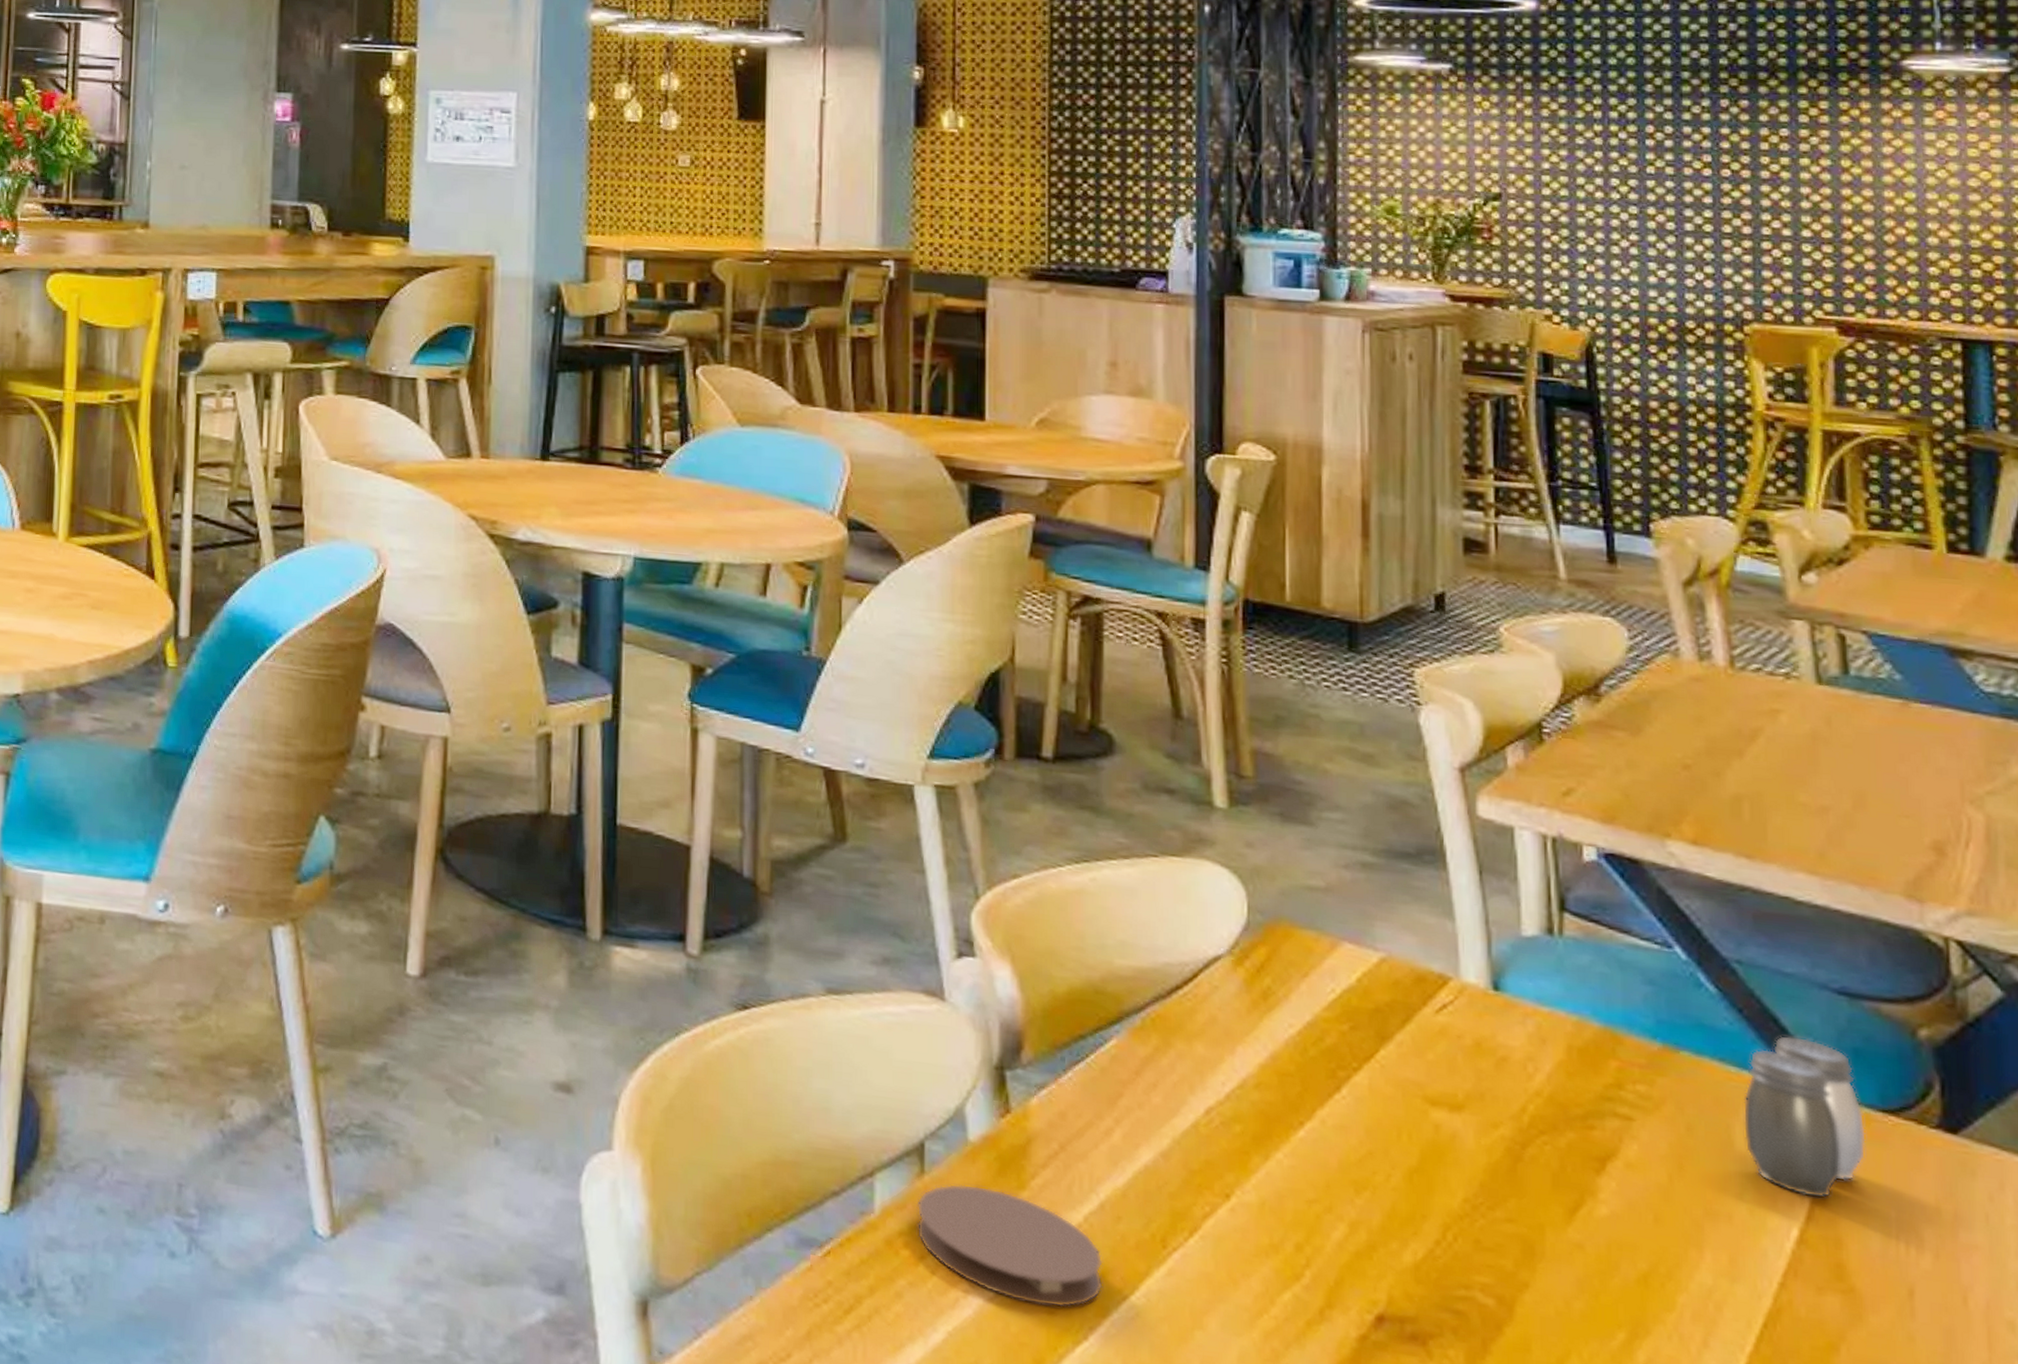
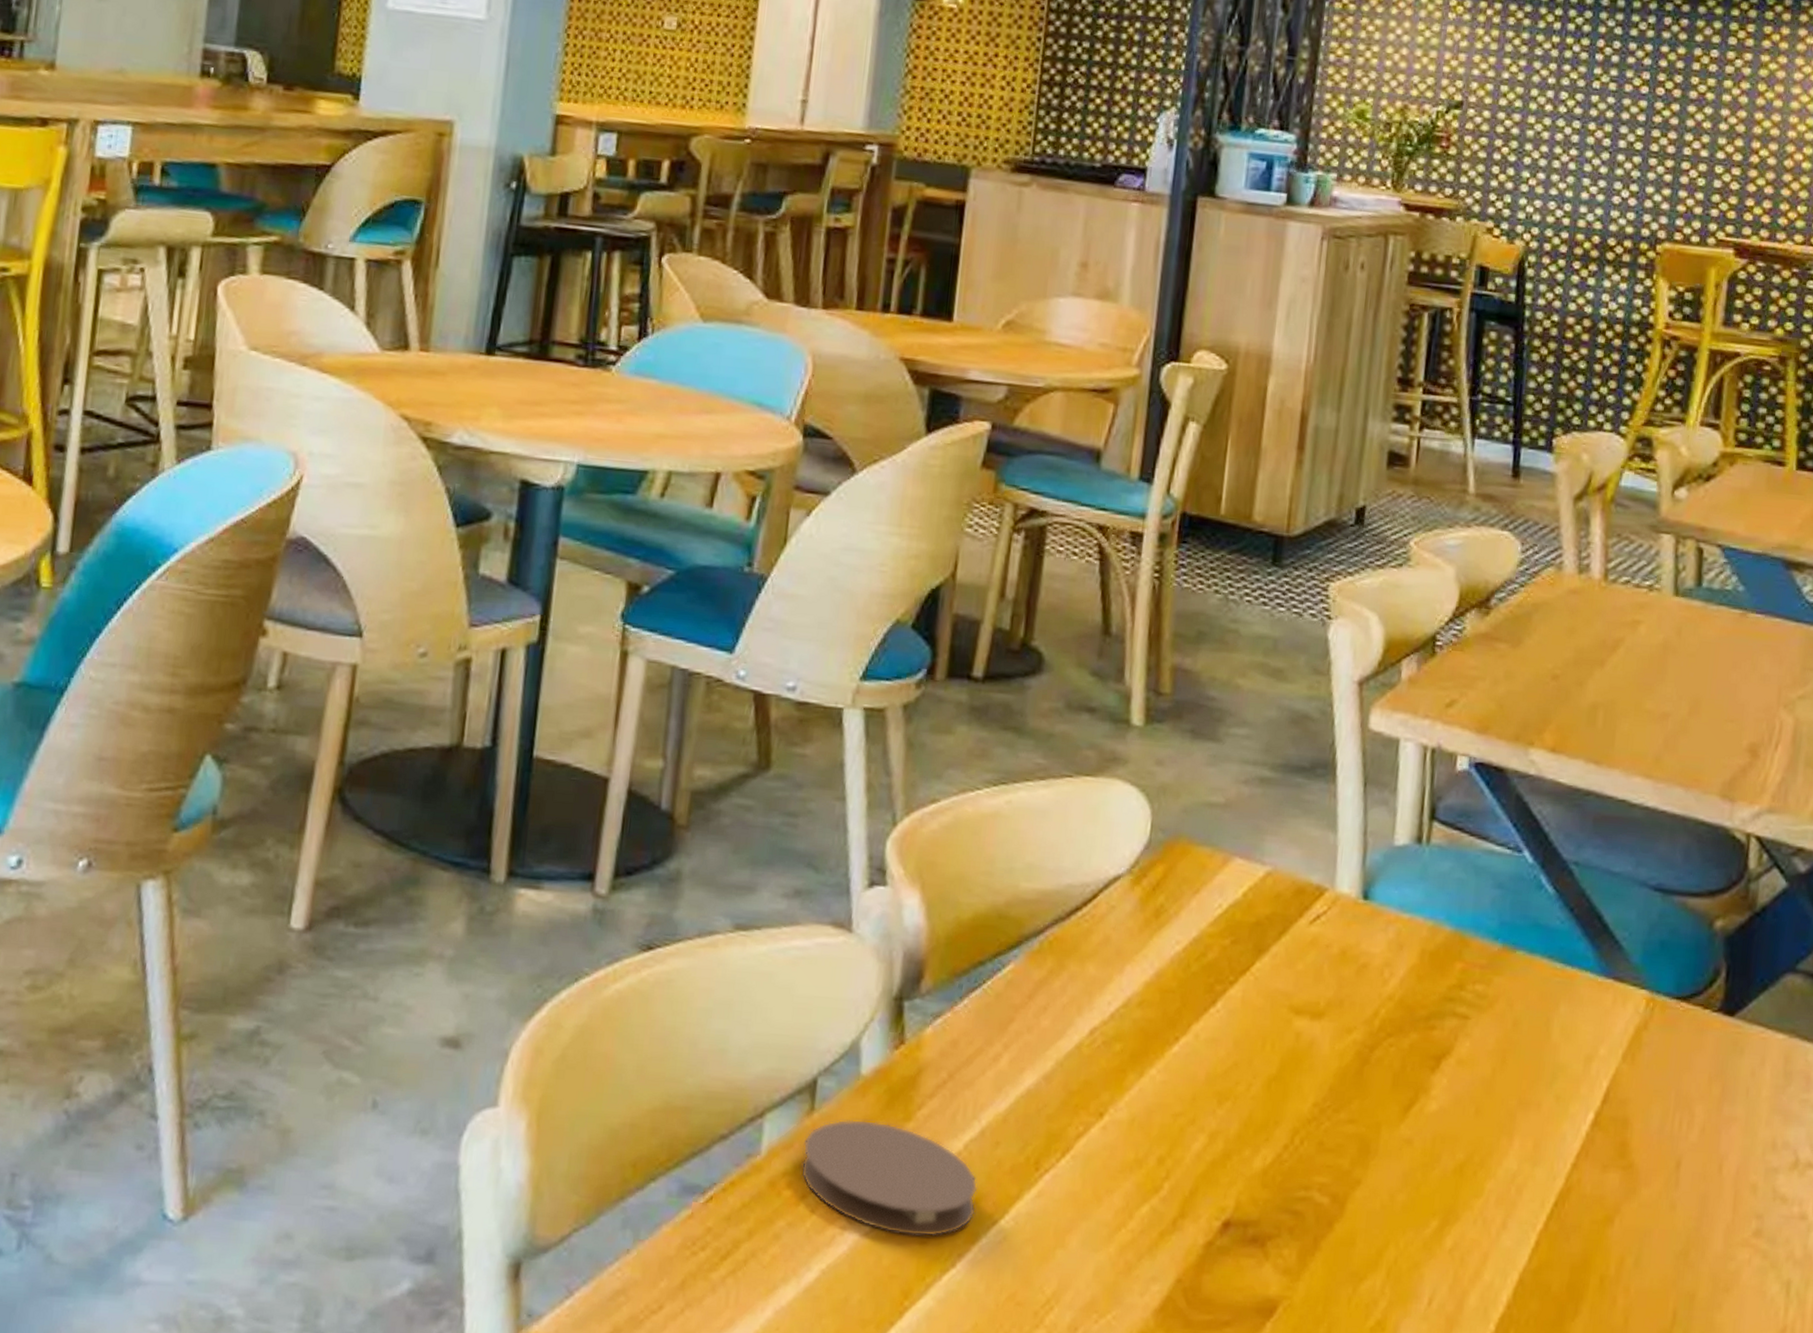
salt and pepper shaker: present [1742,1035,1866,1199] -> none [1560,931,1661,1083]

